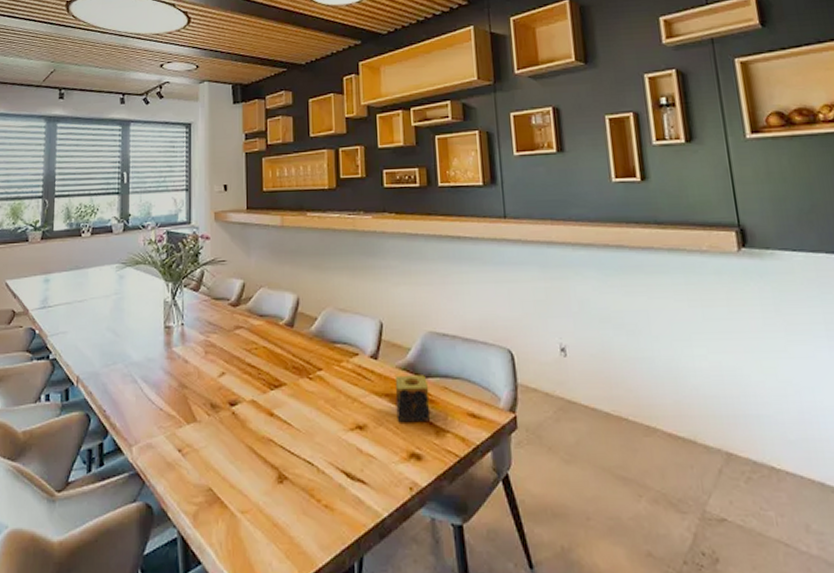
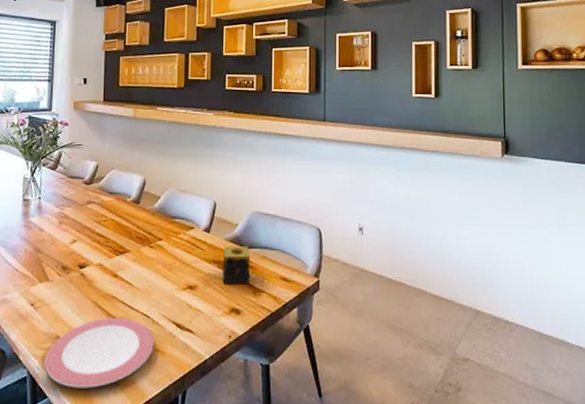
plate: none [196,466,321,553] -> present [44,318,154,388]

